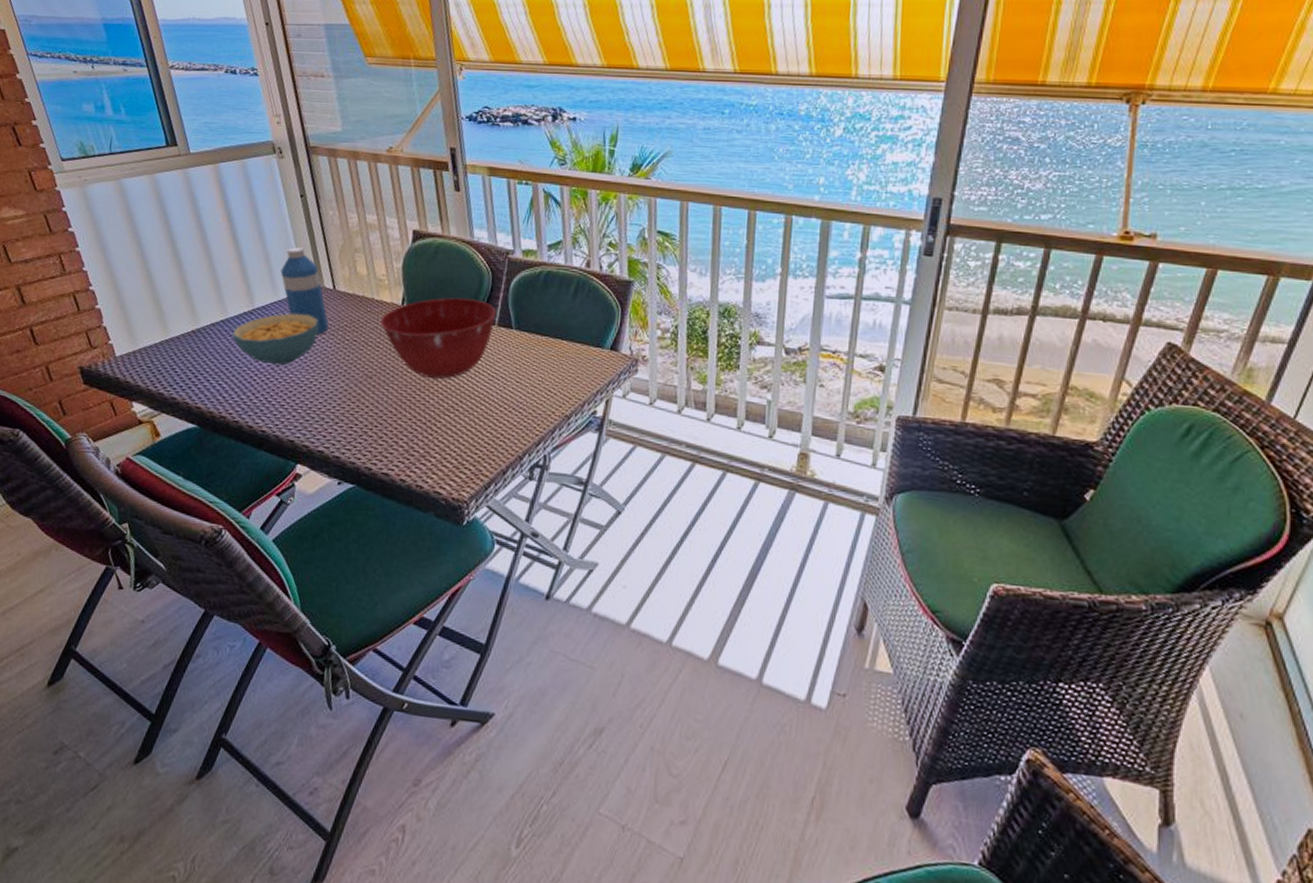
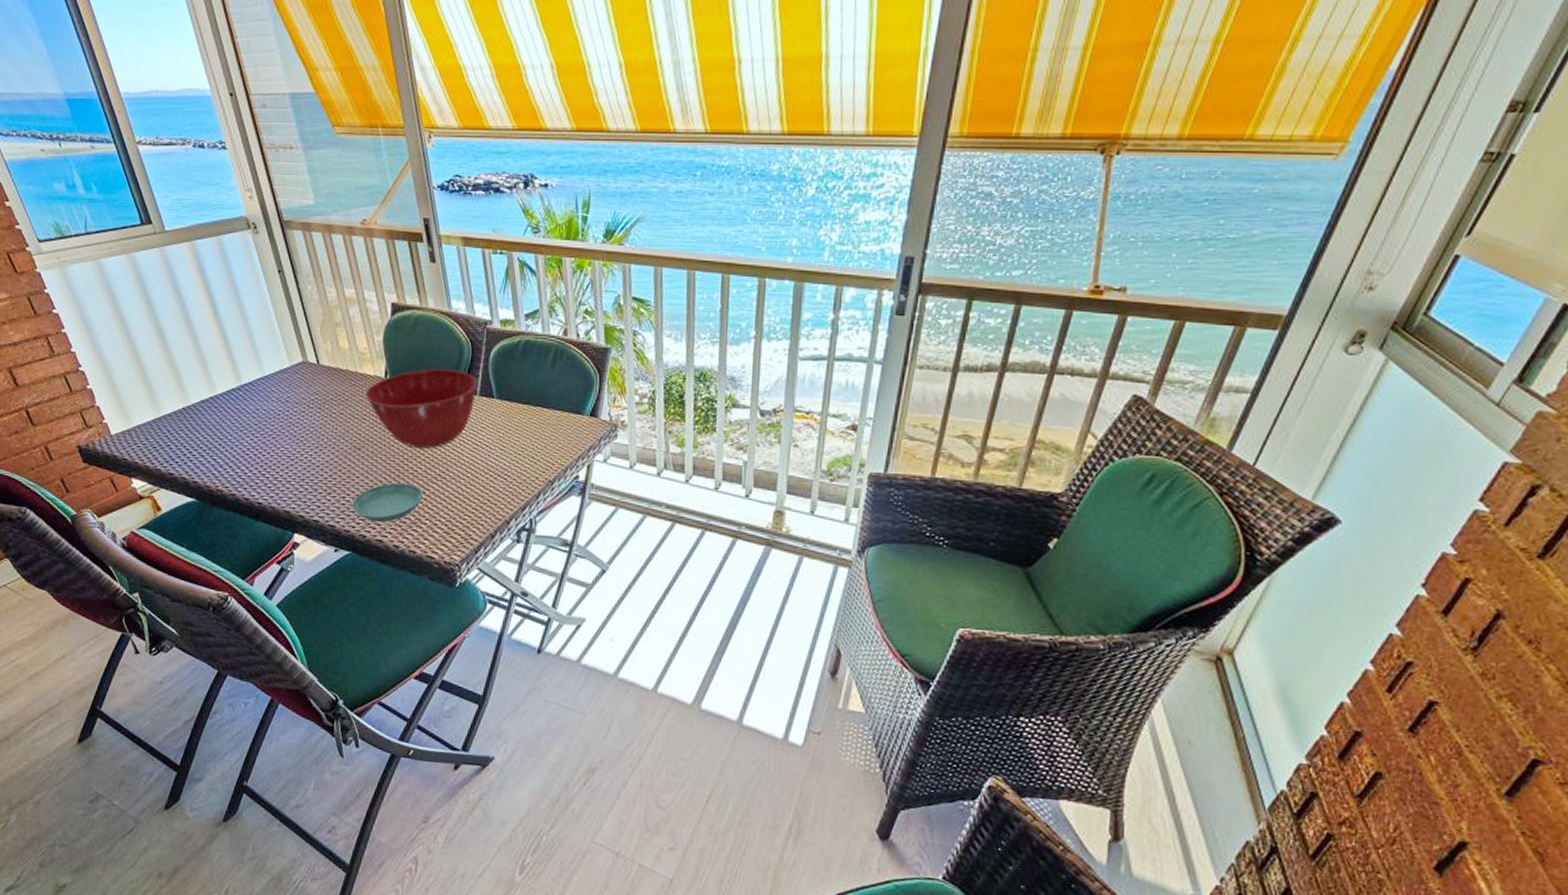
cereal bowl: present [232,313,319,366] -> none [222,389,306,440]
water bottle: present [280,247,329,334] -> none [264,323,316,408]
saucer: none [359,413,434,455] -> present [352,483,423,522]

